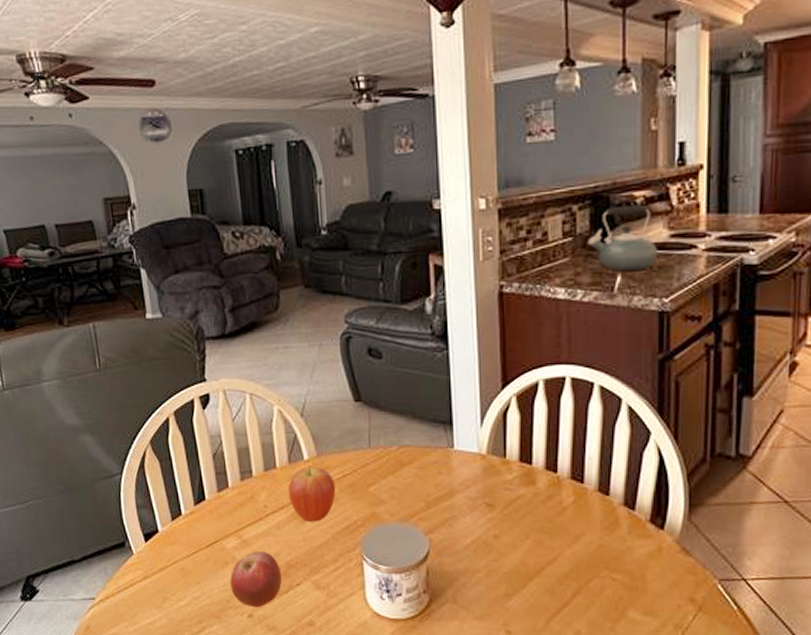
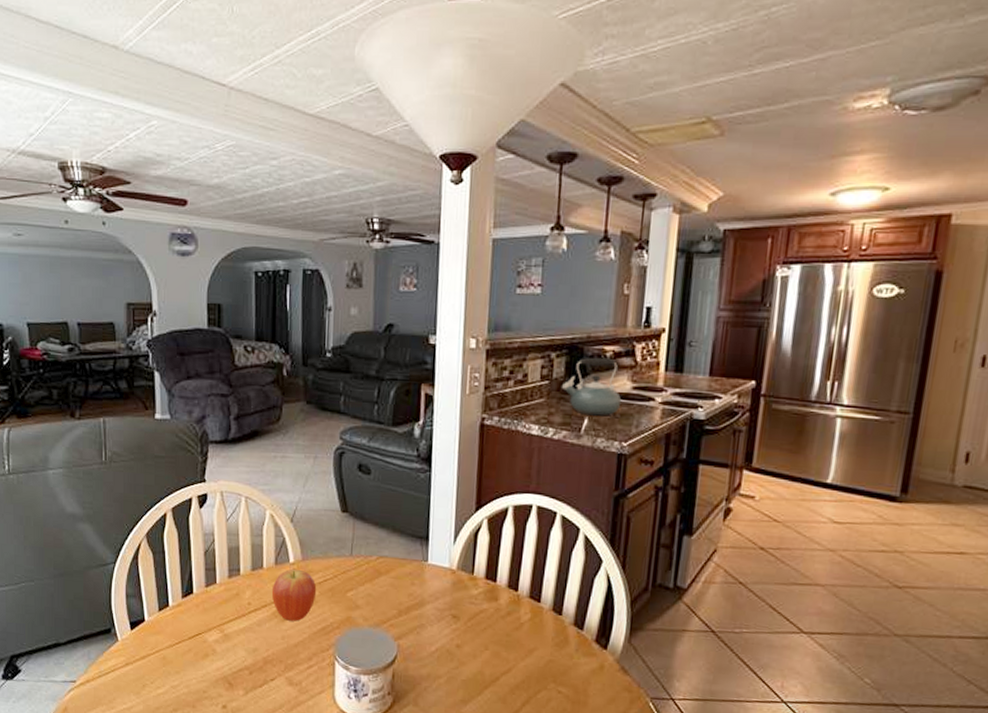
fruit: present [230,551,283,608] -> none [208,645,258,700]

